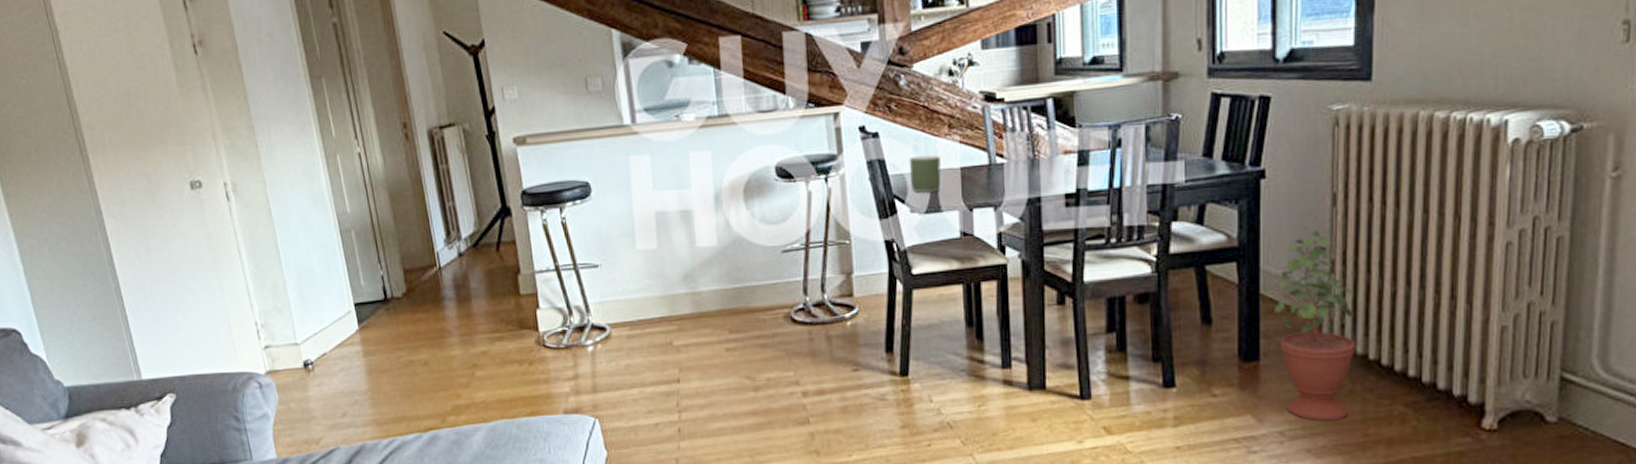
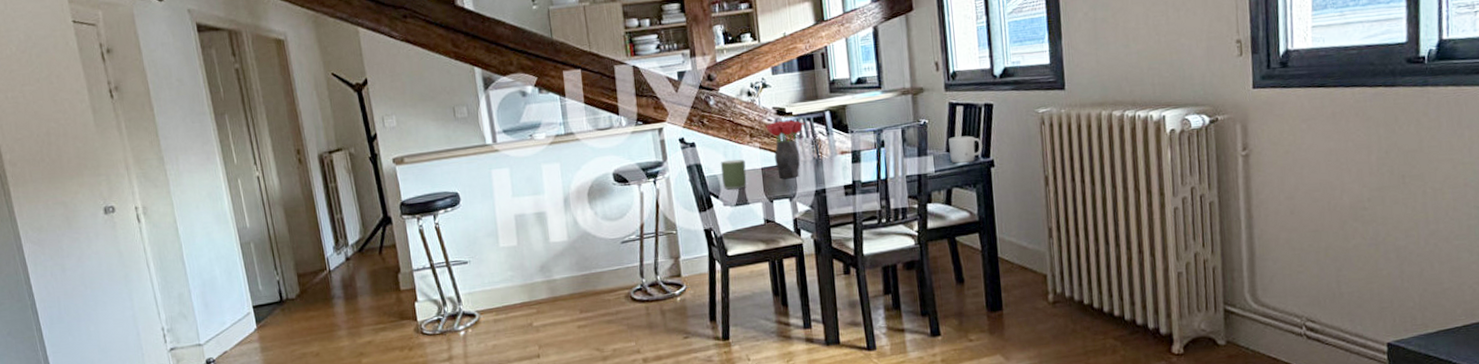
bouquet: none [968,107,1021,183] -> present [764,119,806,179]
mug: none [1207,136,1252,172] -> present [949,135,983,164]
potted plant: present [1264,228,1355,420] -> none [1002,203,1073,356]

